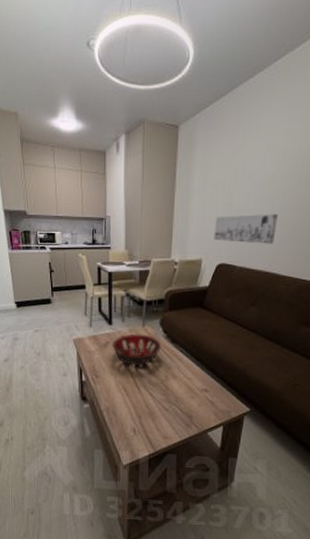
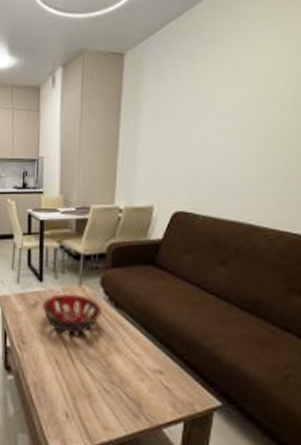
wall art: present [214,214,278,244] -> none [168,150,254,188]

